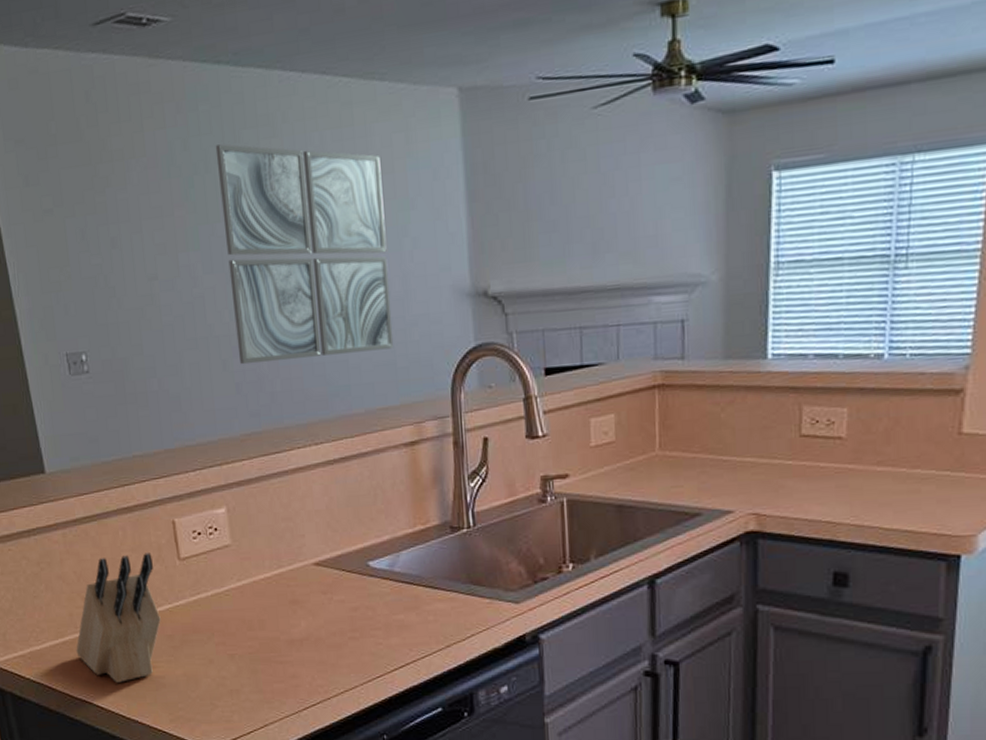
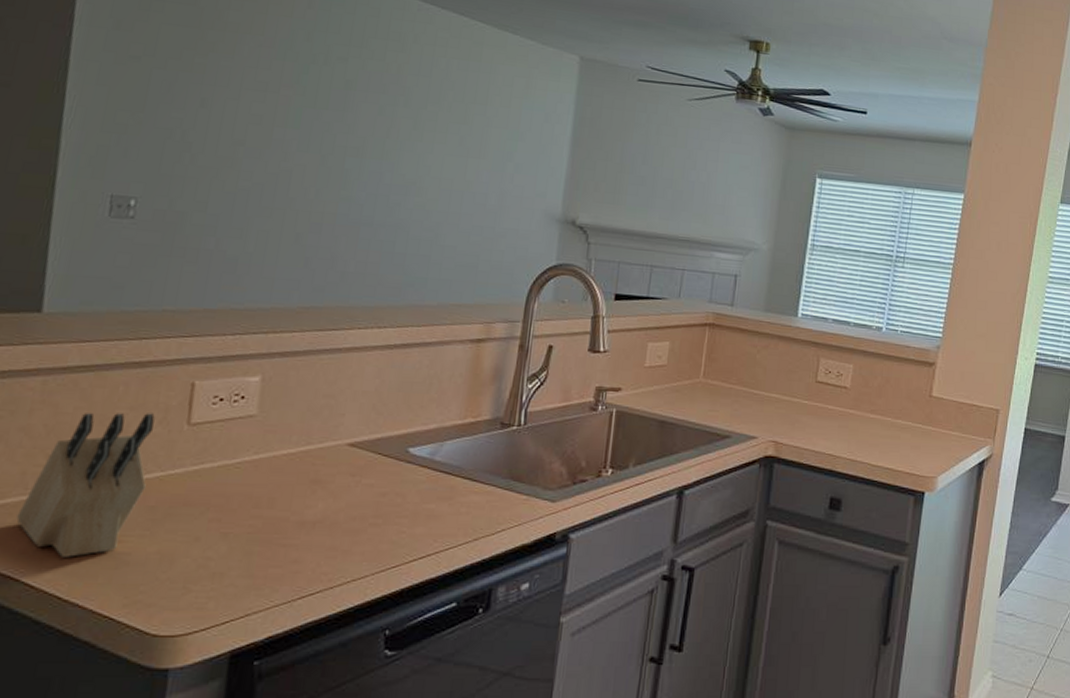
wall art: present [215,144,394,365] -> none [315,44,500,253]

